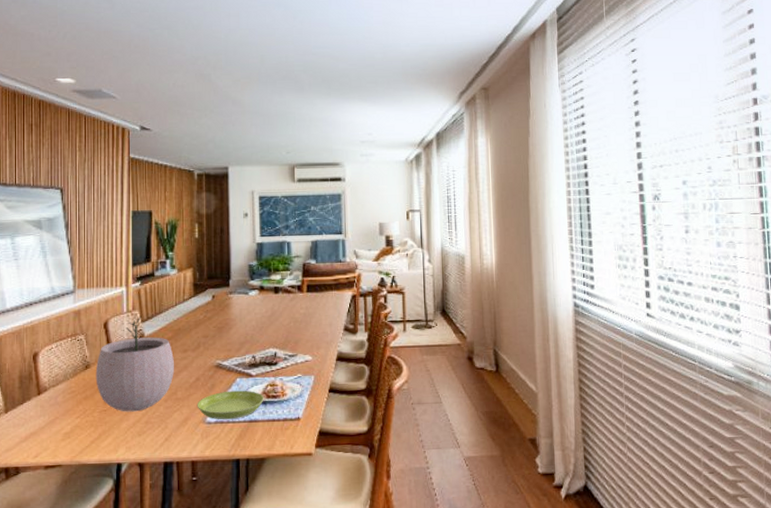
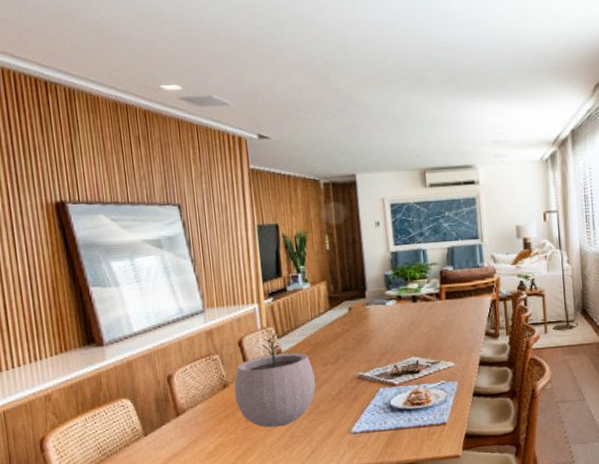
saucer: present [197,390,264,420] -> none [341,399,409,430]

